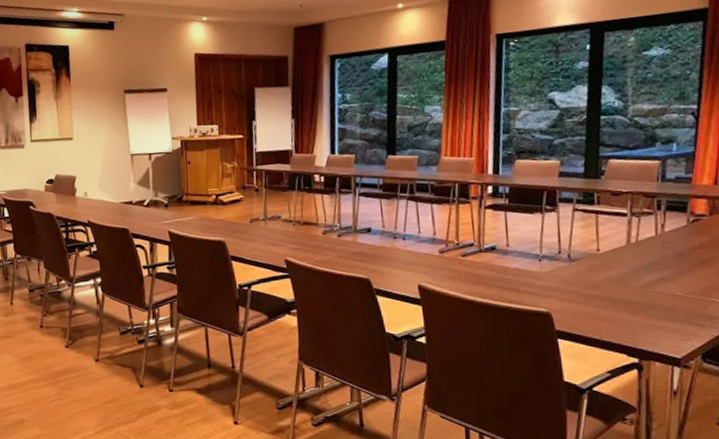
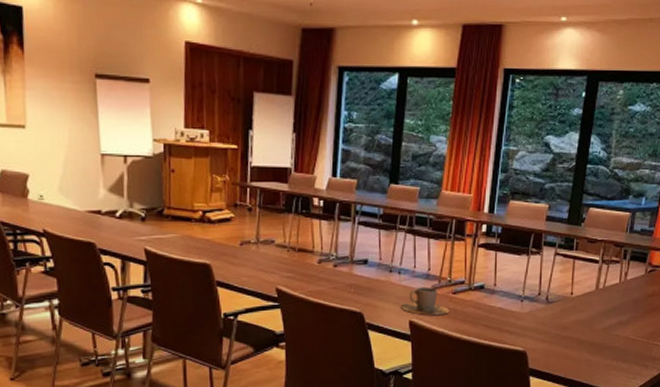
cup: none [408,250,461,279] -> present [401,287,450,315]

